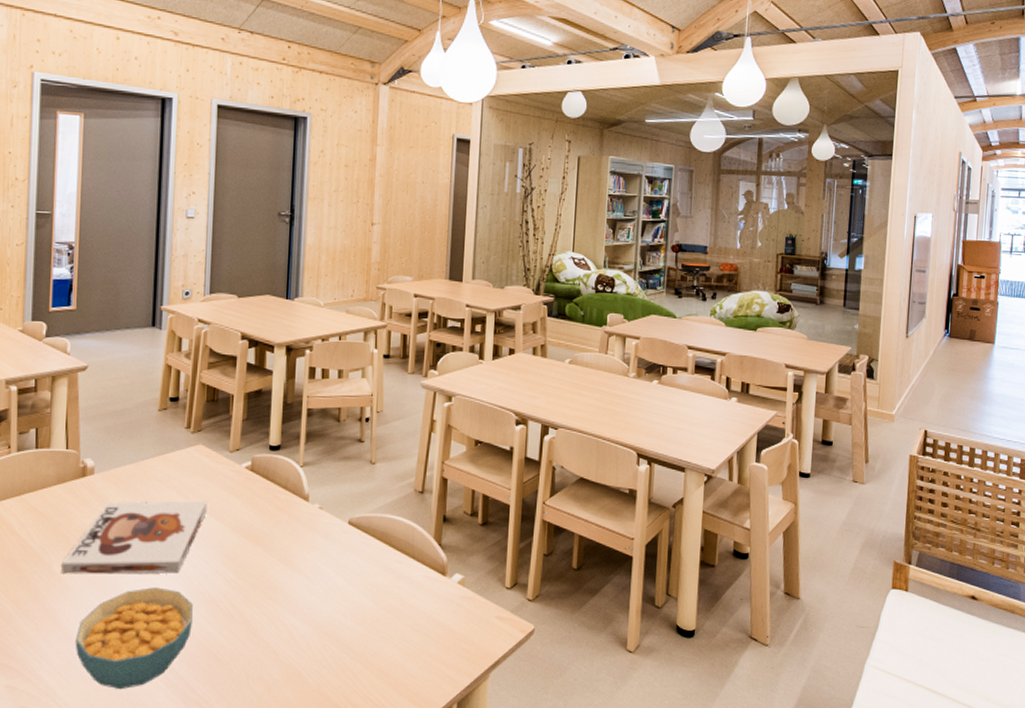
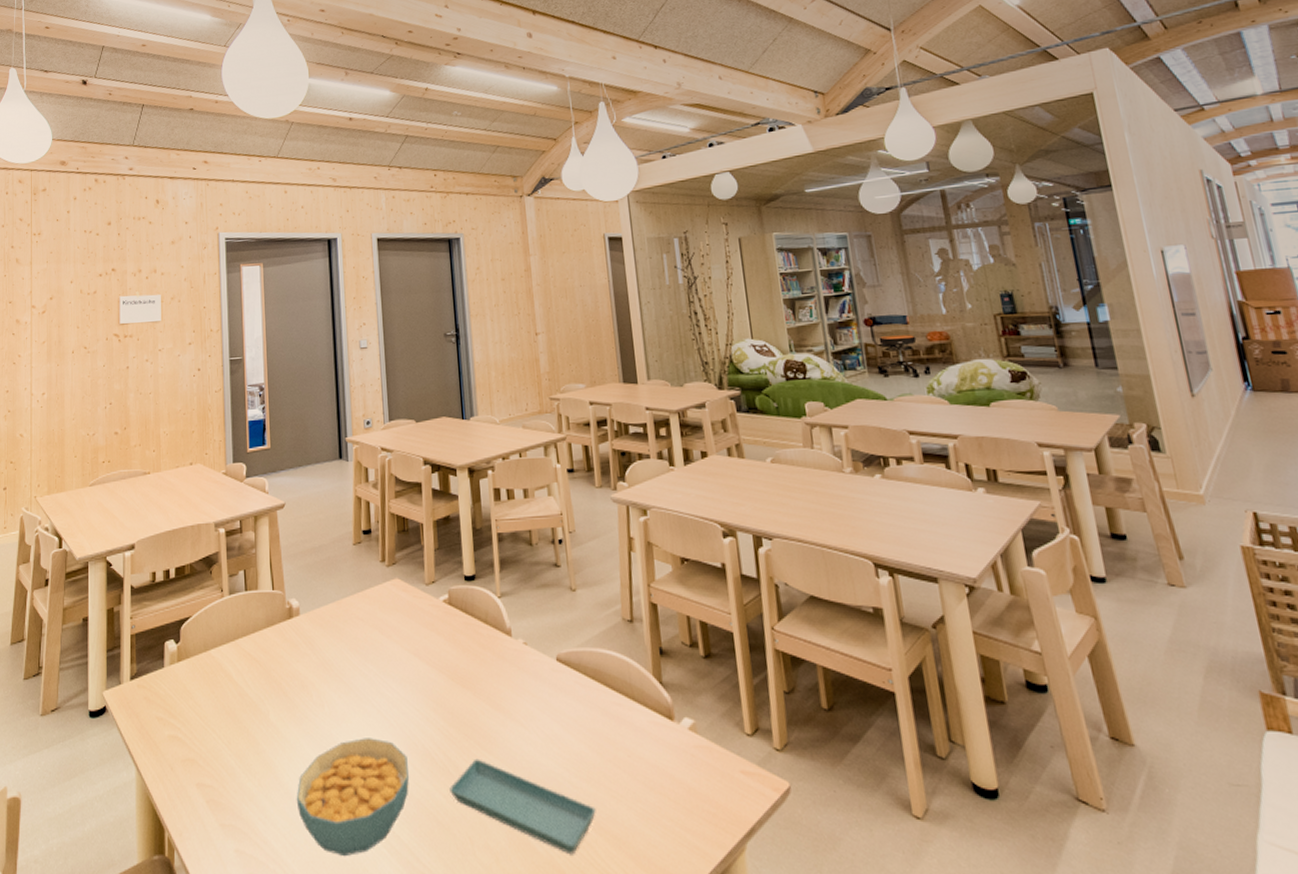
board game: present [61,501,207,574] -> none [277,640,411,724]
saucer: none [231,606,365,684] -> present [449,759,596,855]

